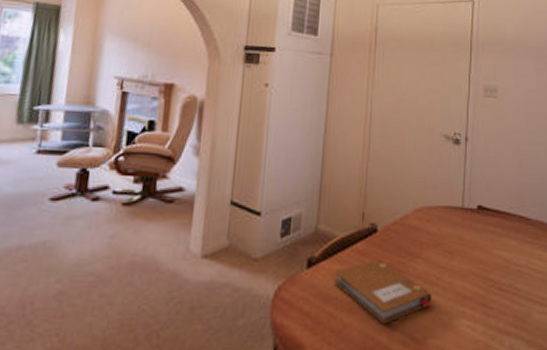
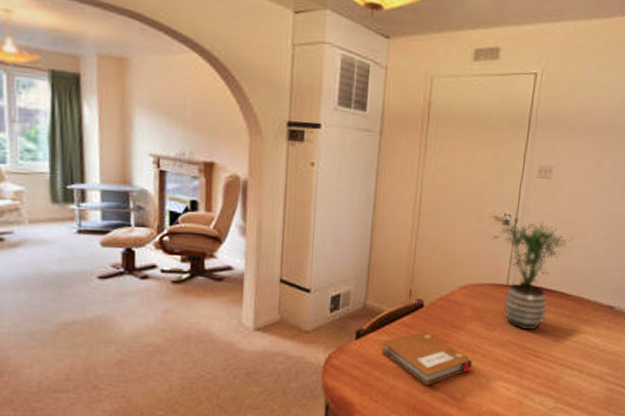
potted plant: none [443,141,525,259] -> present [491,222,573,331]

